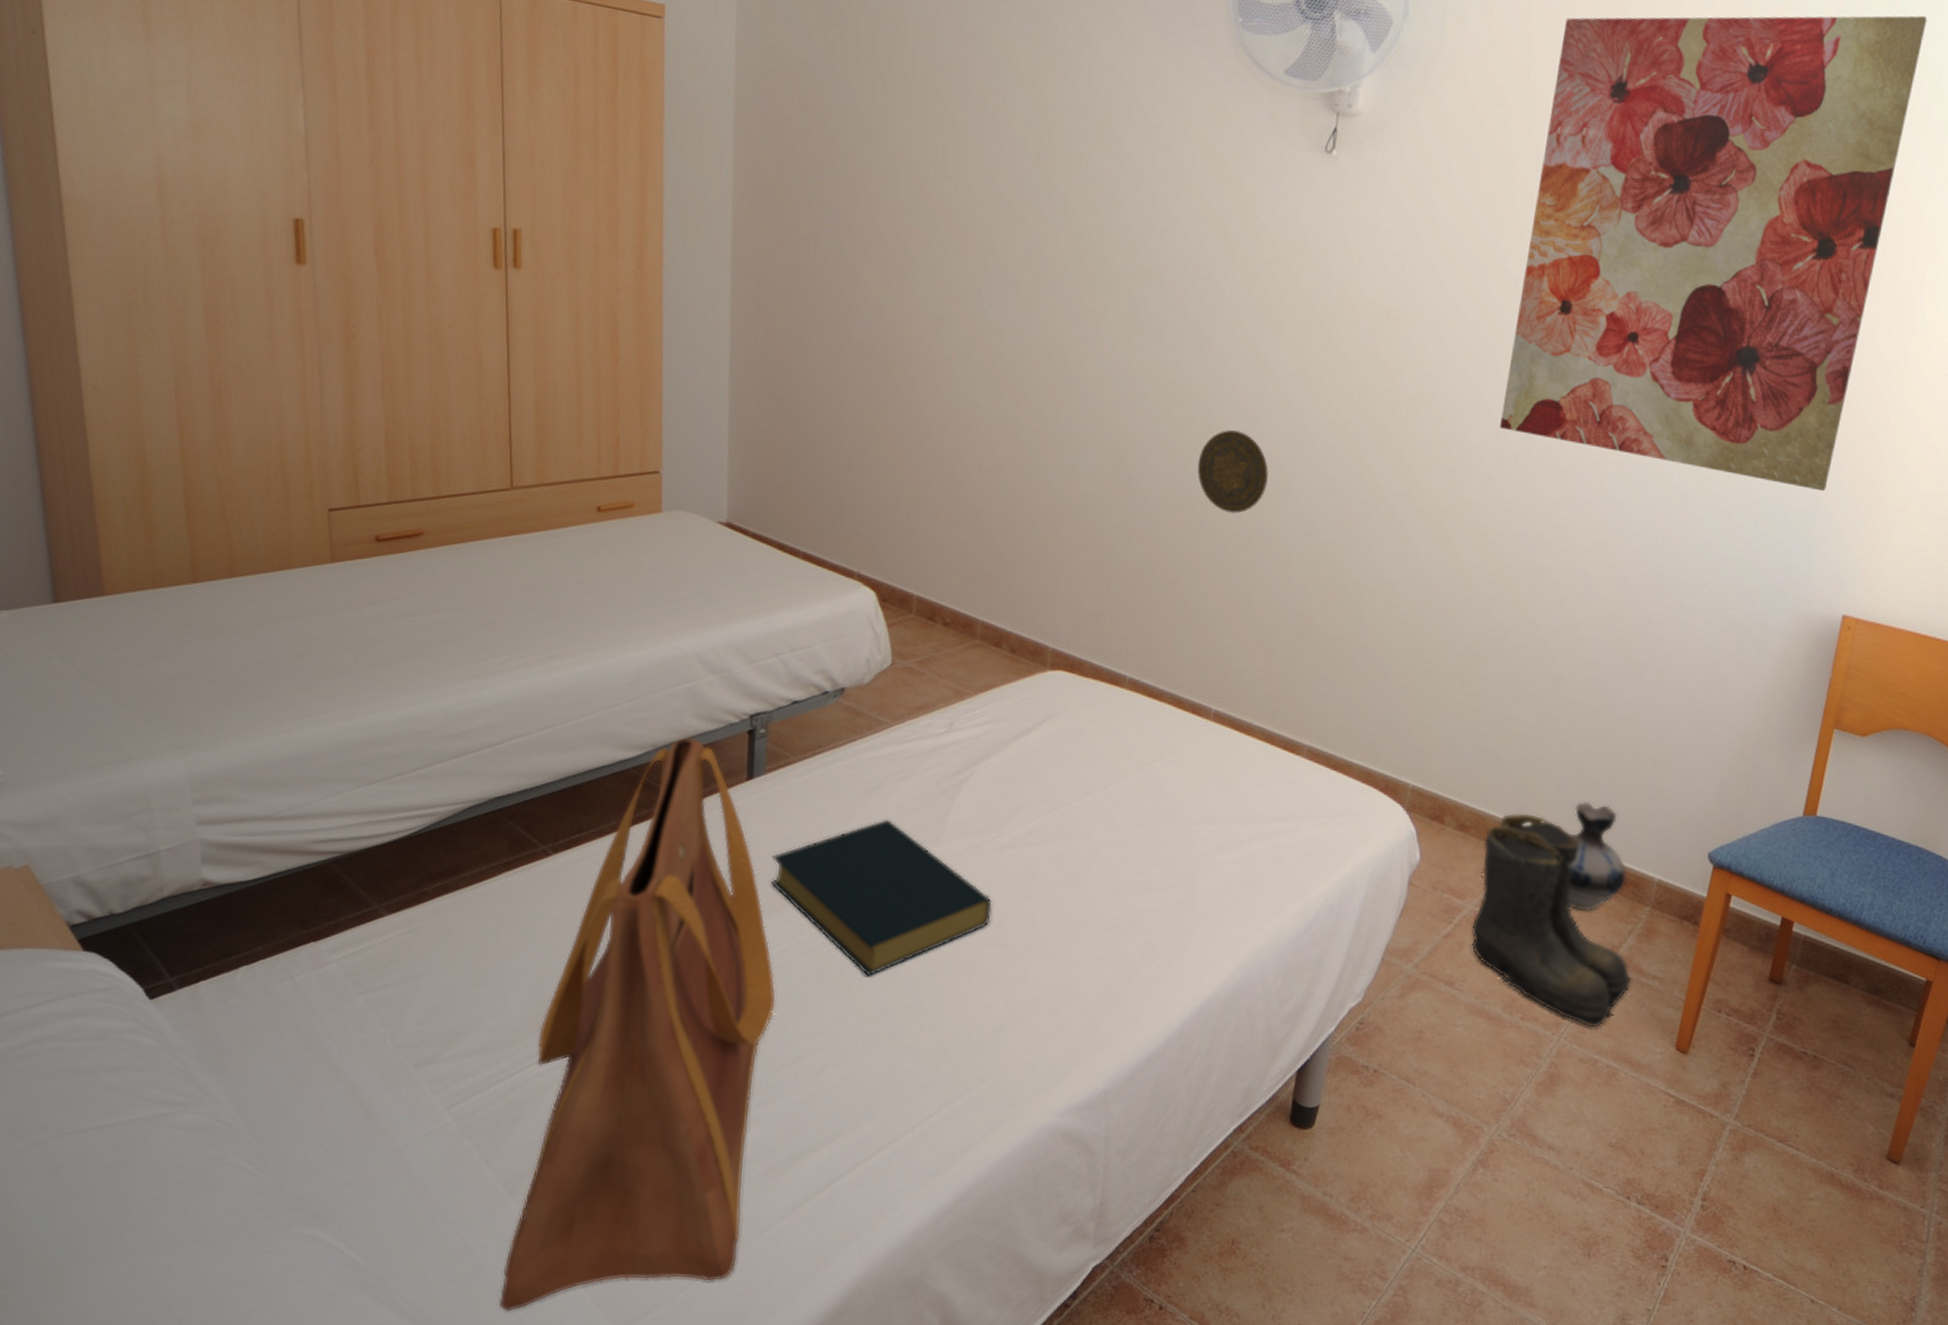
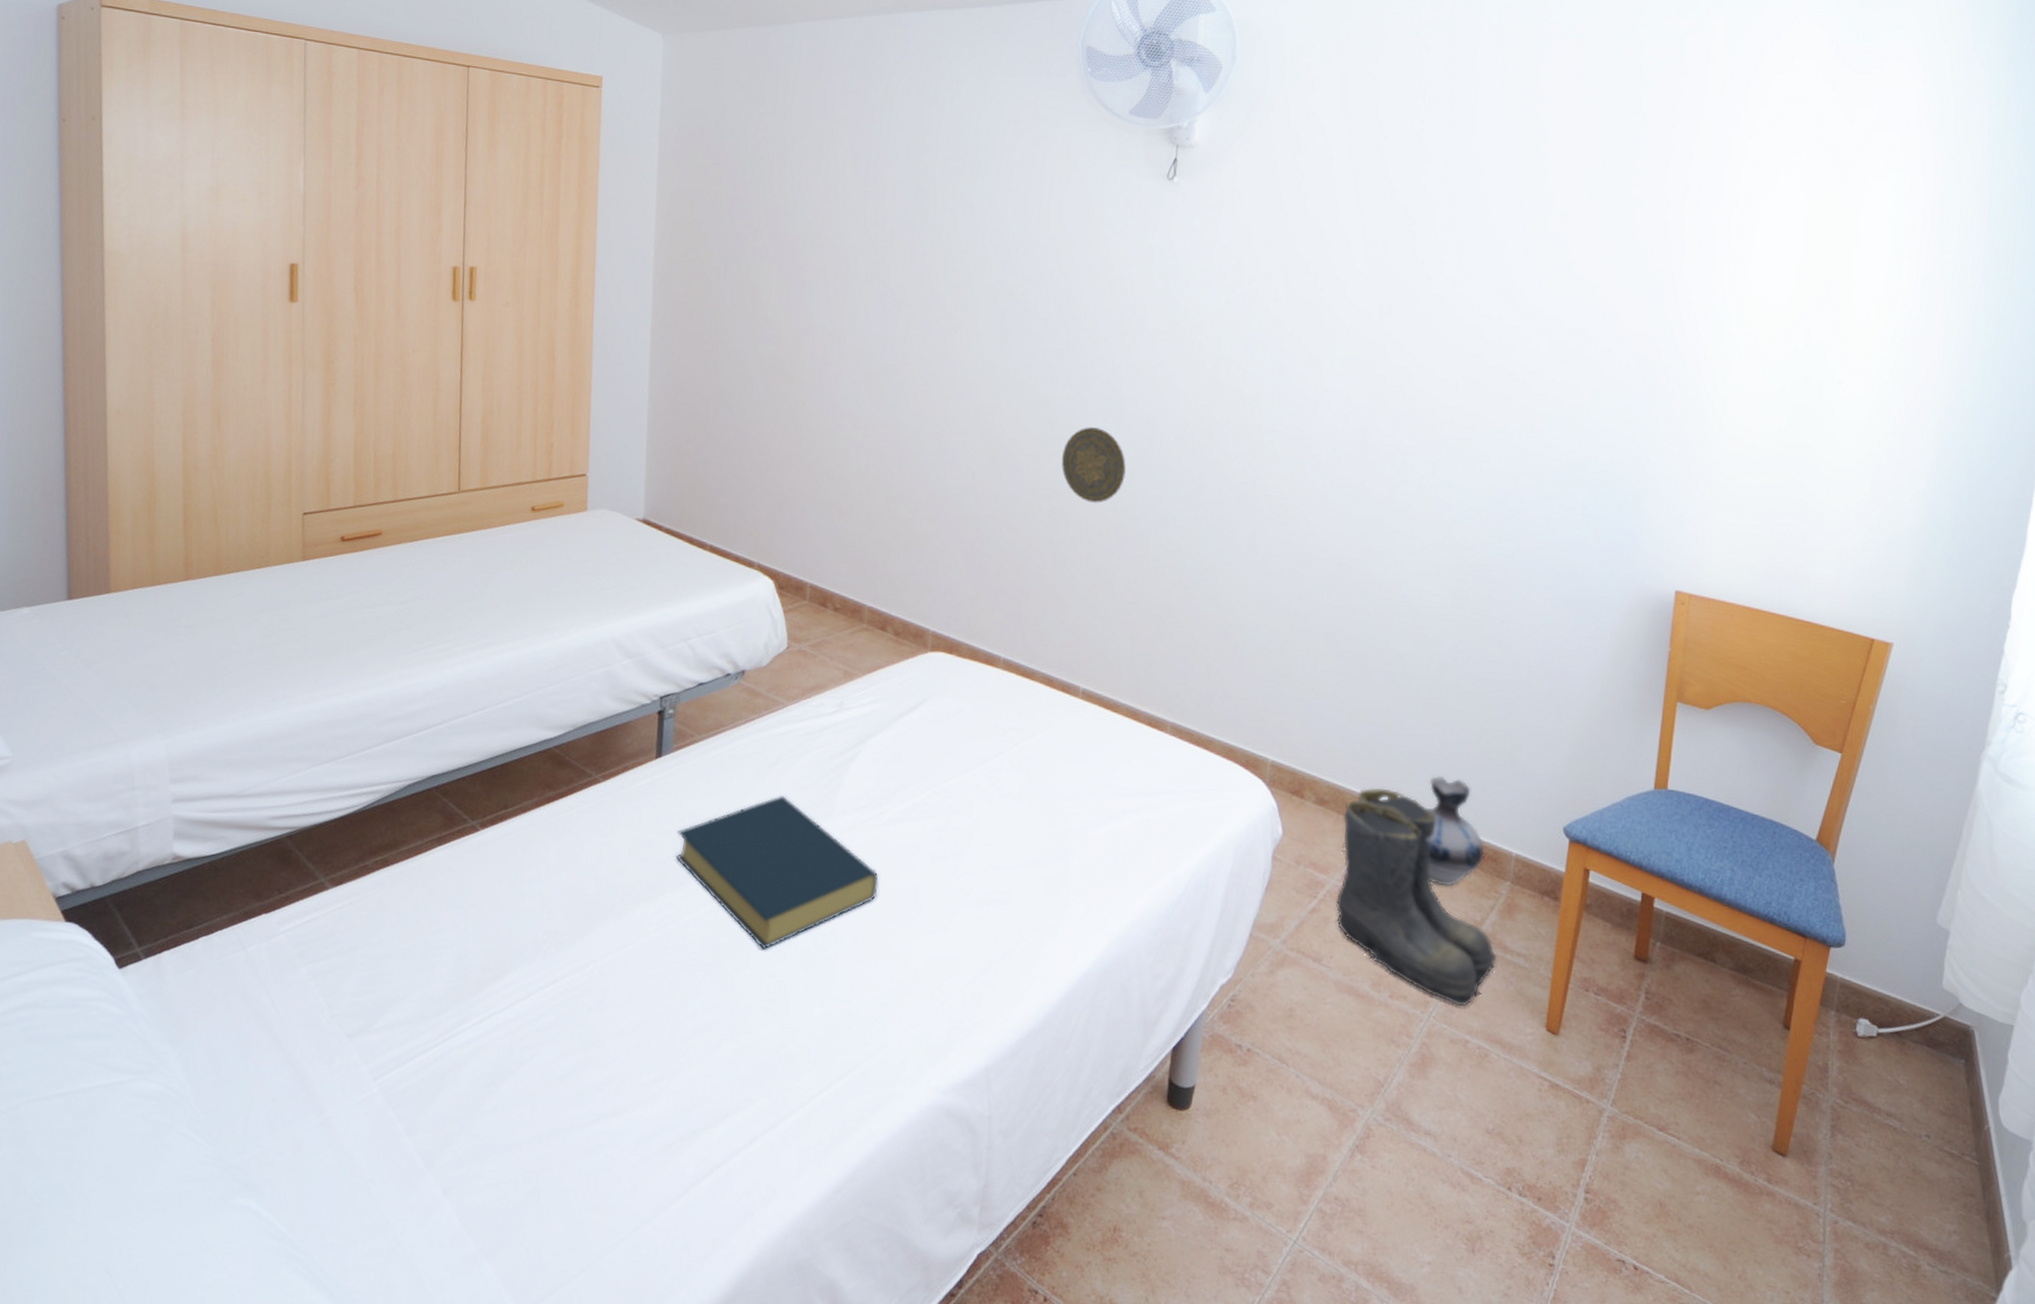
tote bag: present [499,737,776,1313] -> none [412,718,678,1290]
wall art: present [1500,15,1928,492] -> none [1337,43,1704,473]

